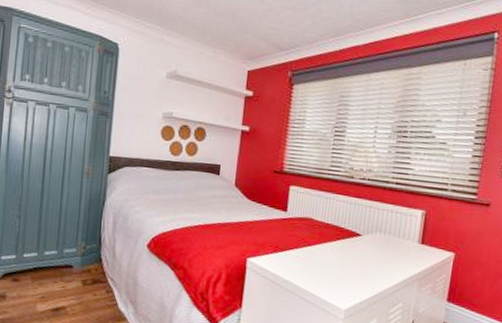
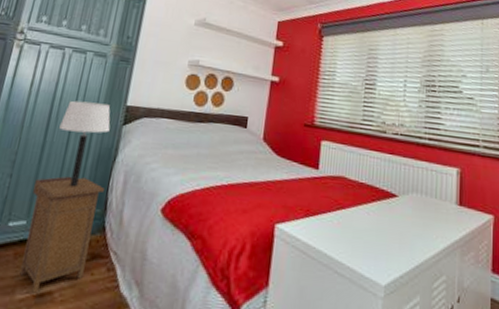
nightstand: none [38,217,97,308] -> present [19,176,104,294]
table lamp: none [54,152,97,227] -> present [59,100,111,188]

